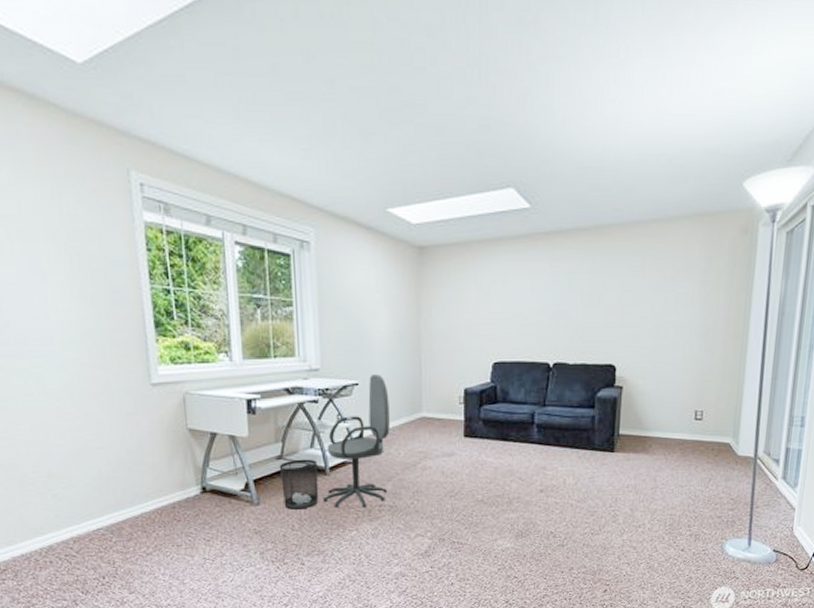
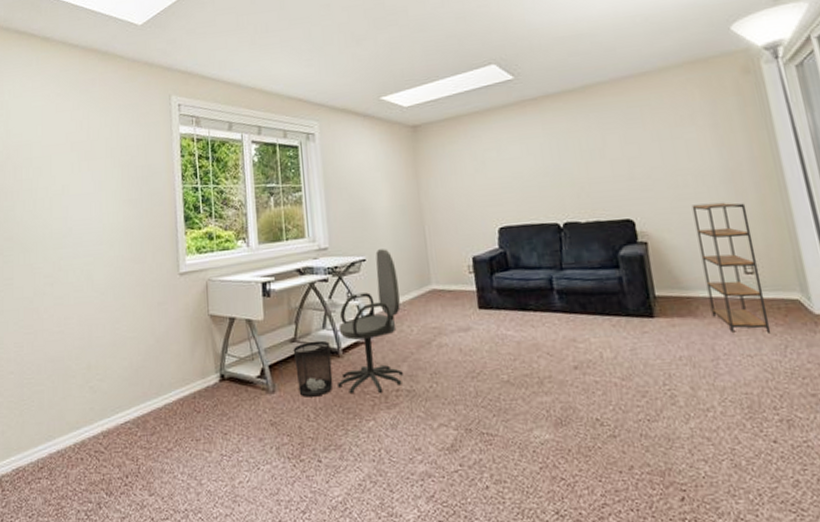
bookshelf: none [660,356,711,469] -> present [691,202,771,333]

